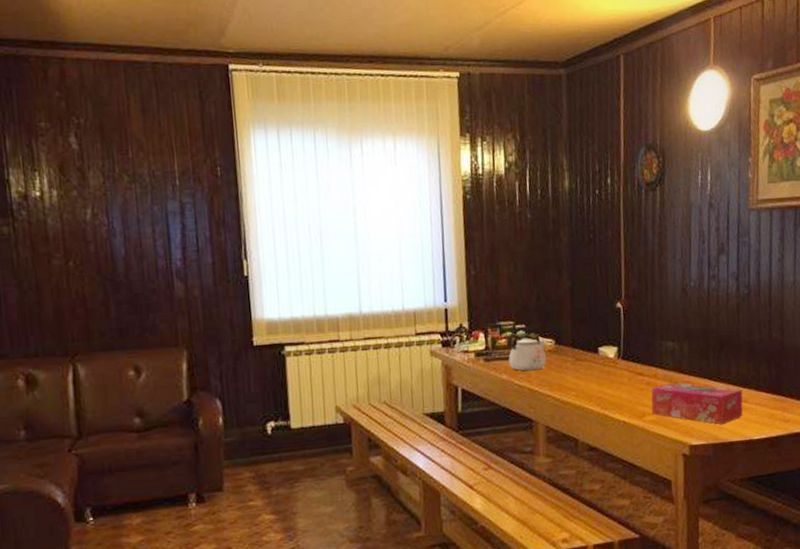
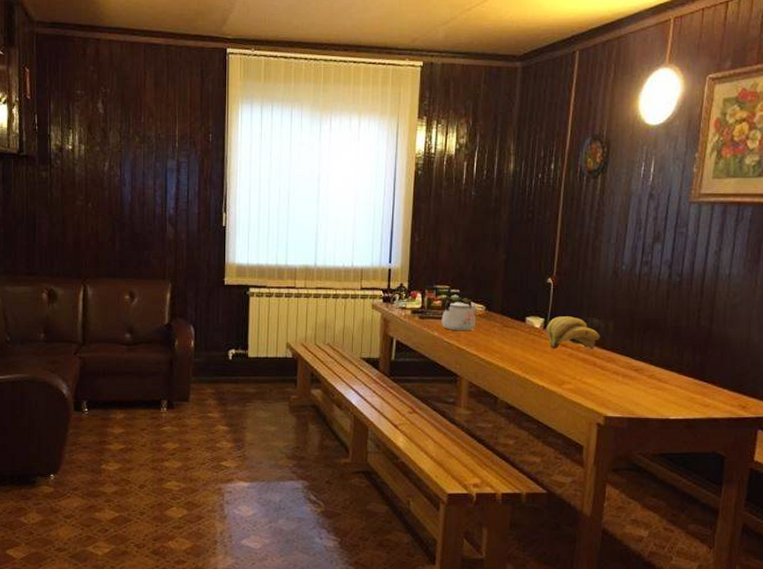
banana bunch: none [620,341,676,379] -> present [546,316,600,349]
tissue box: present [651,382,743,424] -> none [571,356,664,400]

